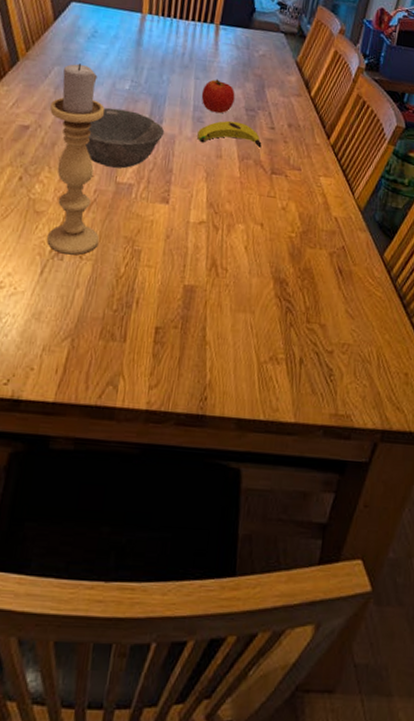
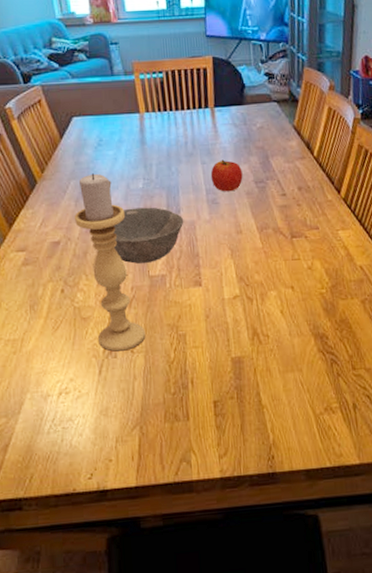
banana: present [197,120,262,149] -> none [215,195,277,223]

